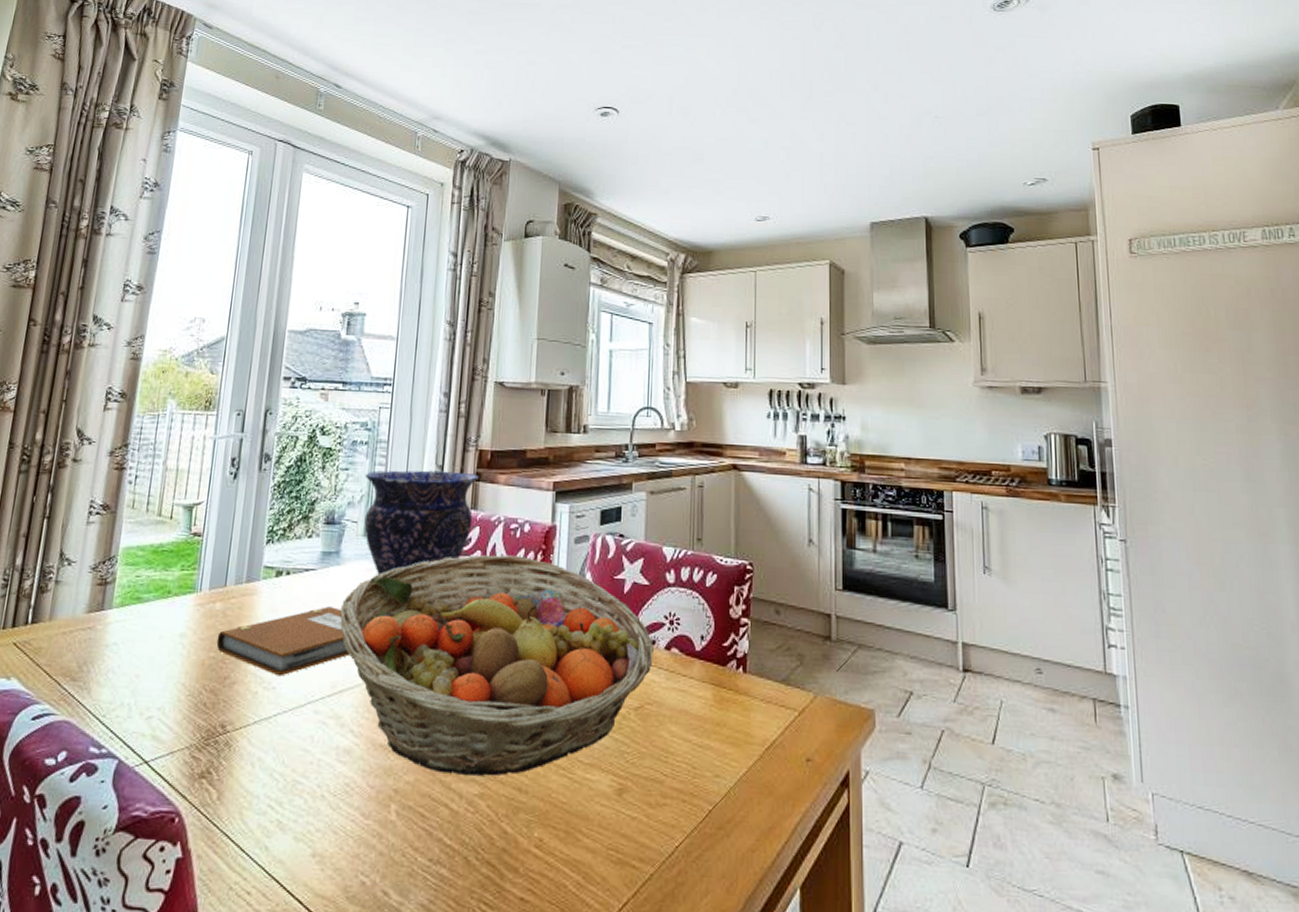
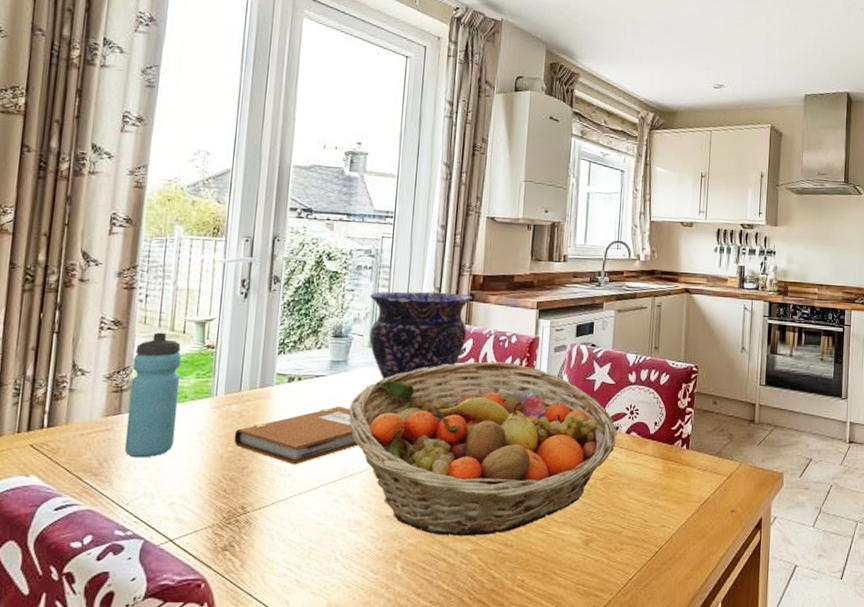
water bottle: none [104,517,167,662] -> present [124,332,181,458]

